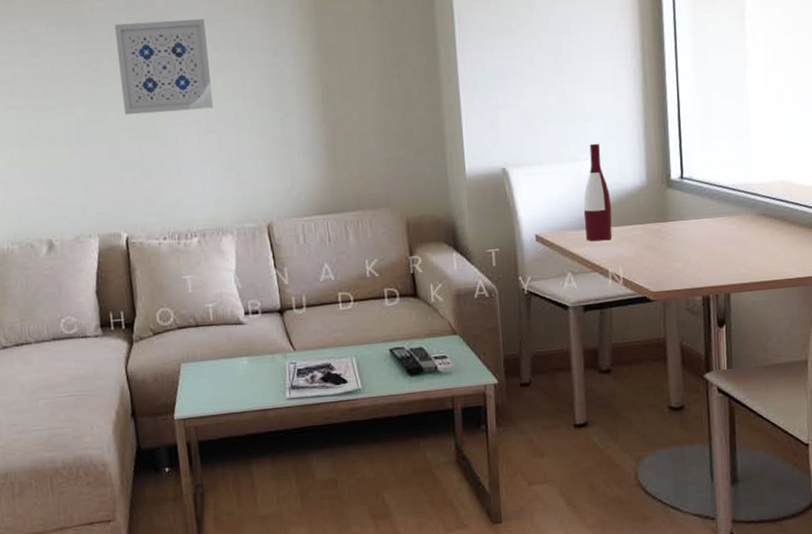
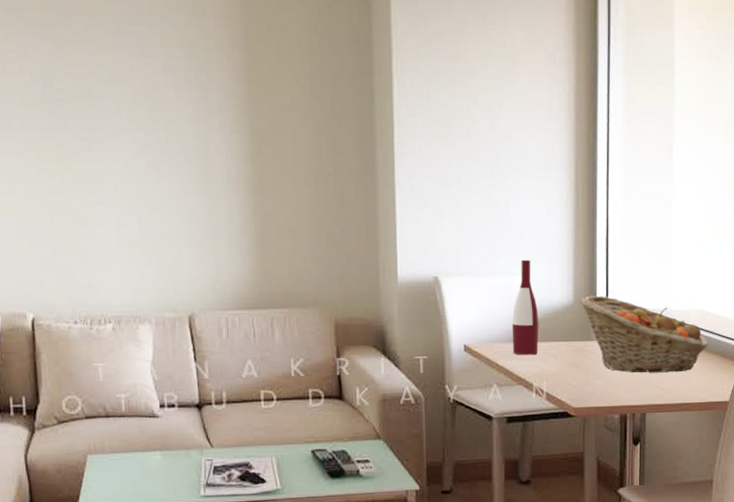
wall art: present [114,19,213,116] -> none [28,91,135,190]
fruit basket: none [653,174,794,252] -> present [580,295,708,373]

